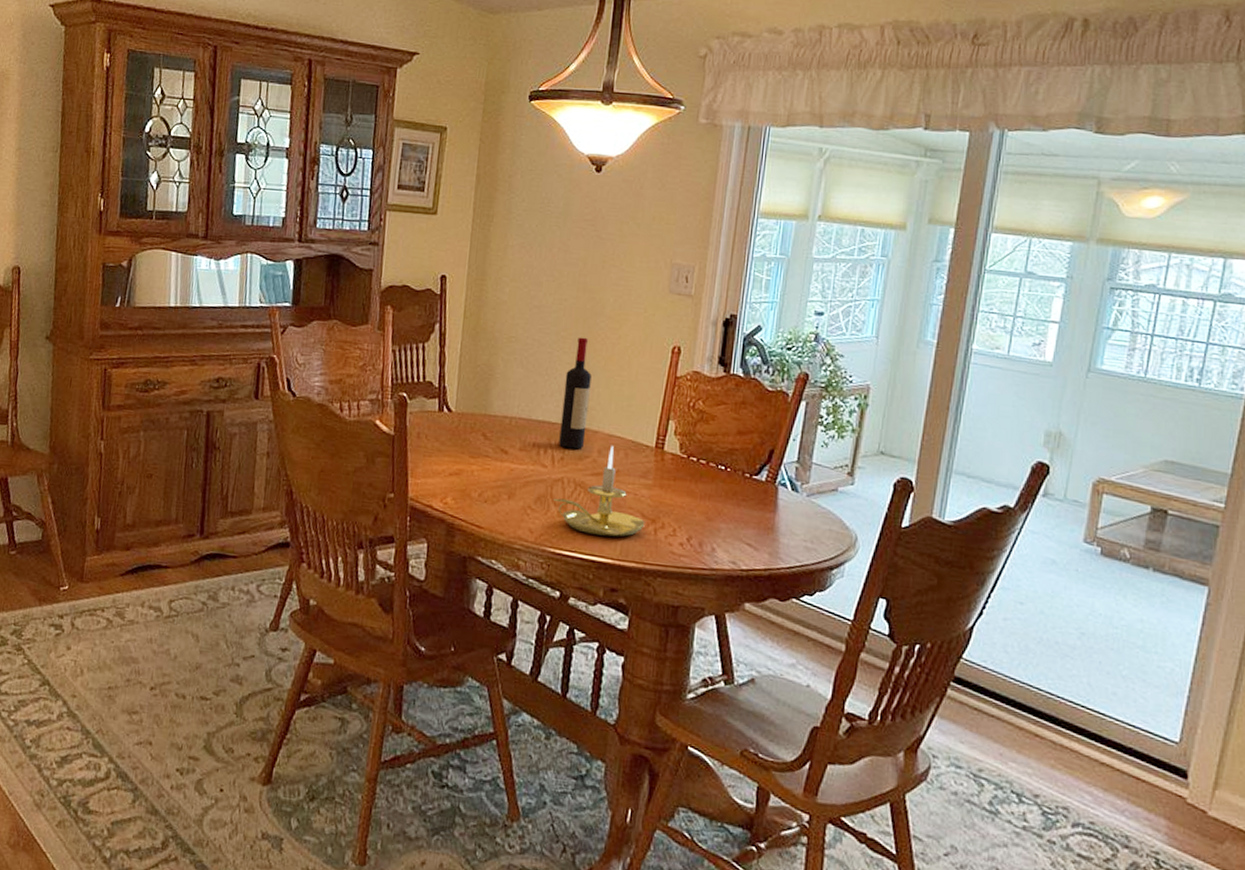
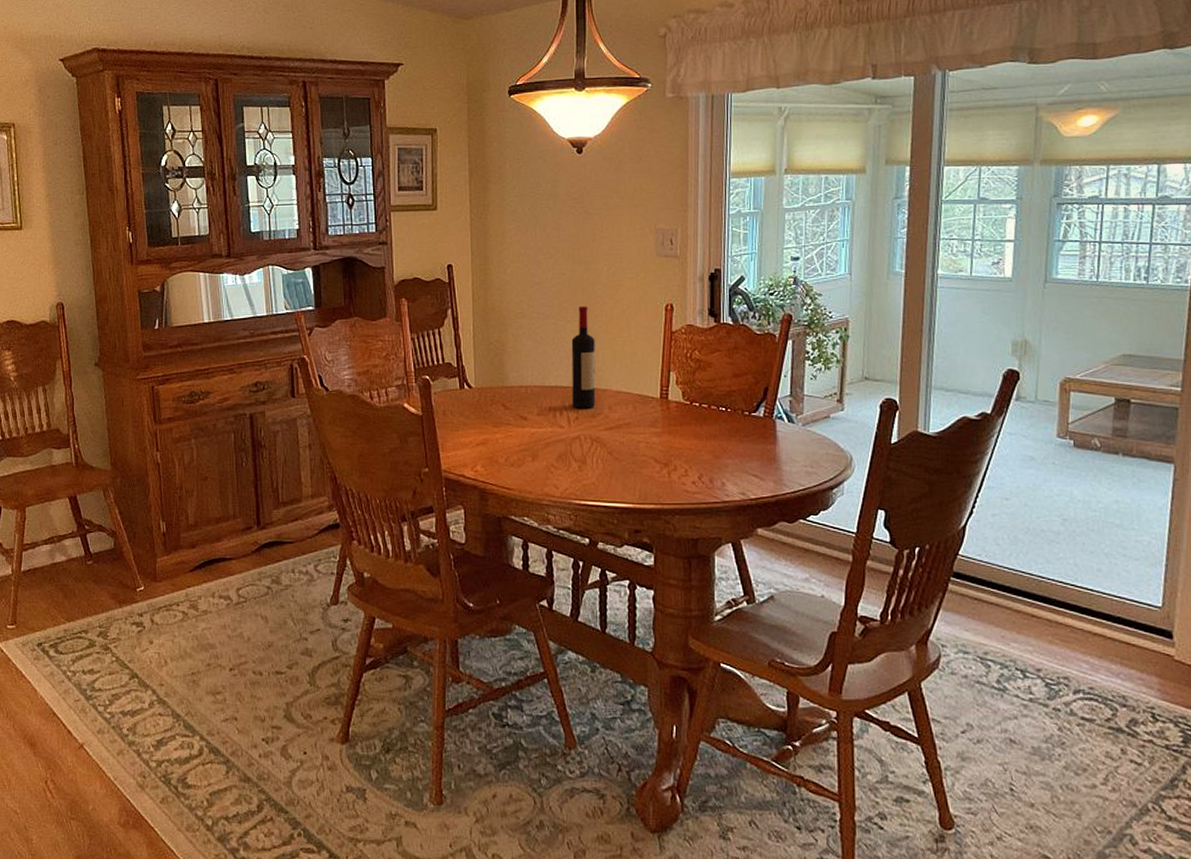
candle holder: present [553,446,645,537] -> none [573,401,659,483]

